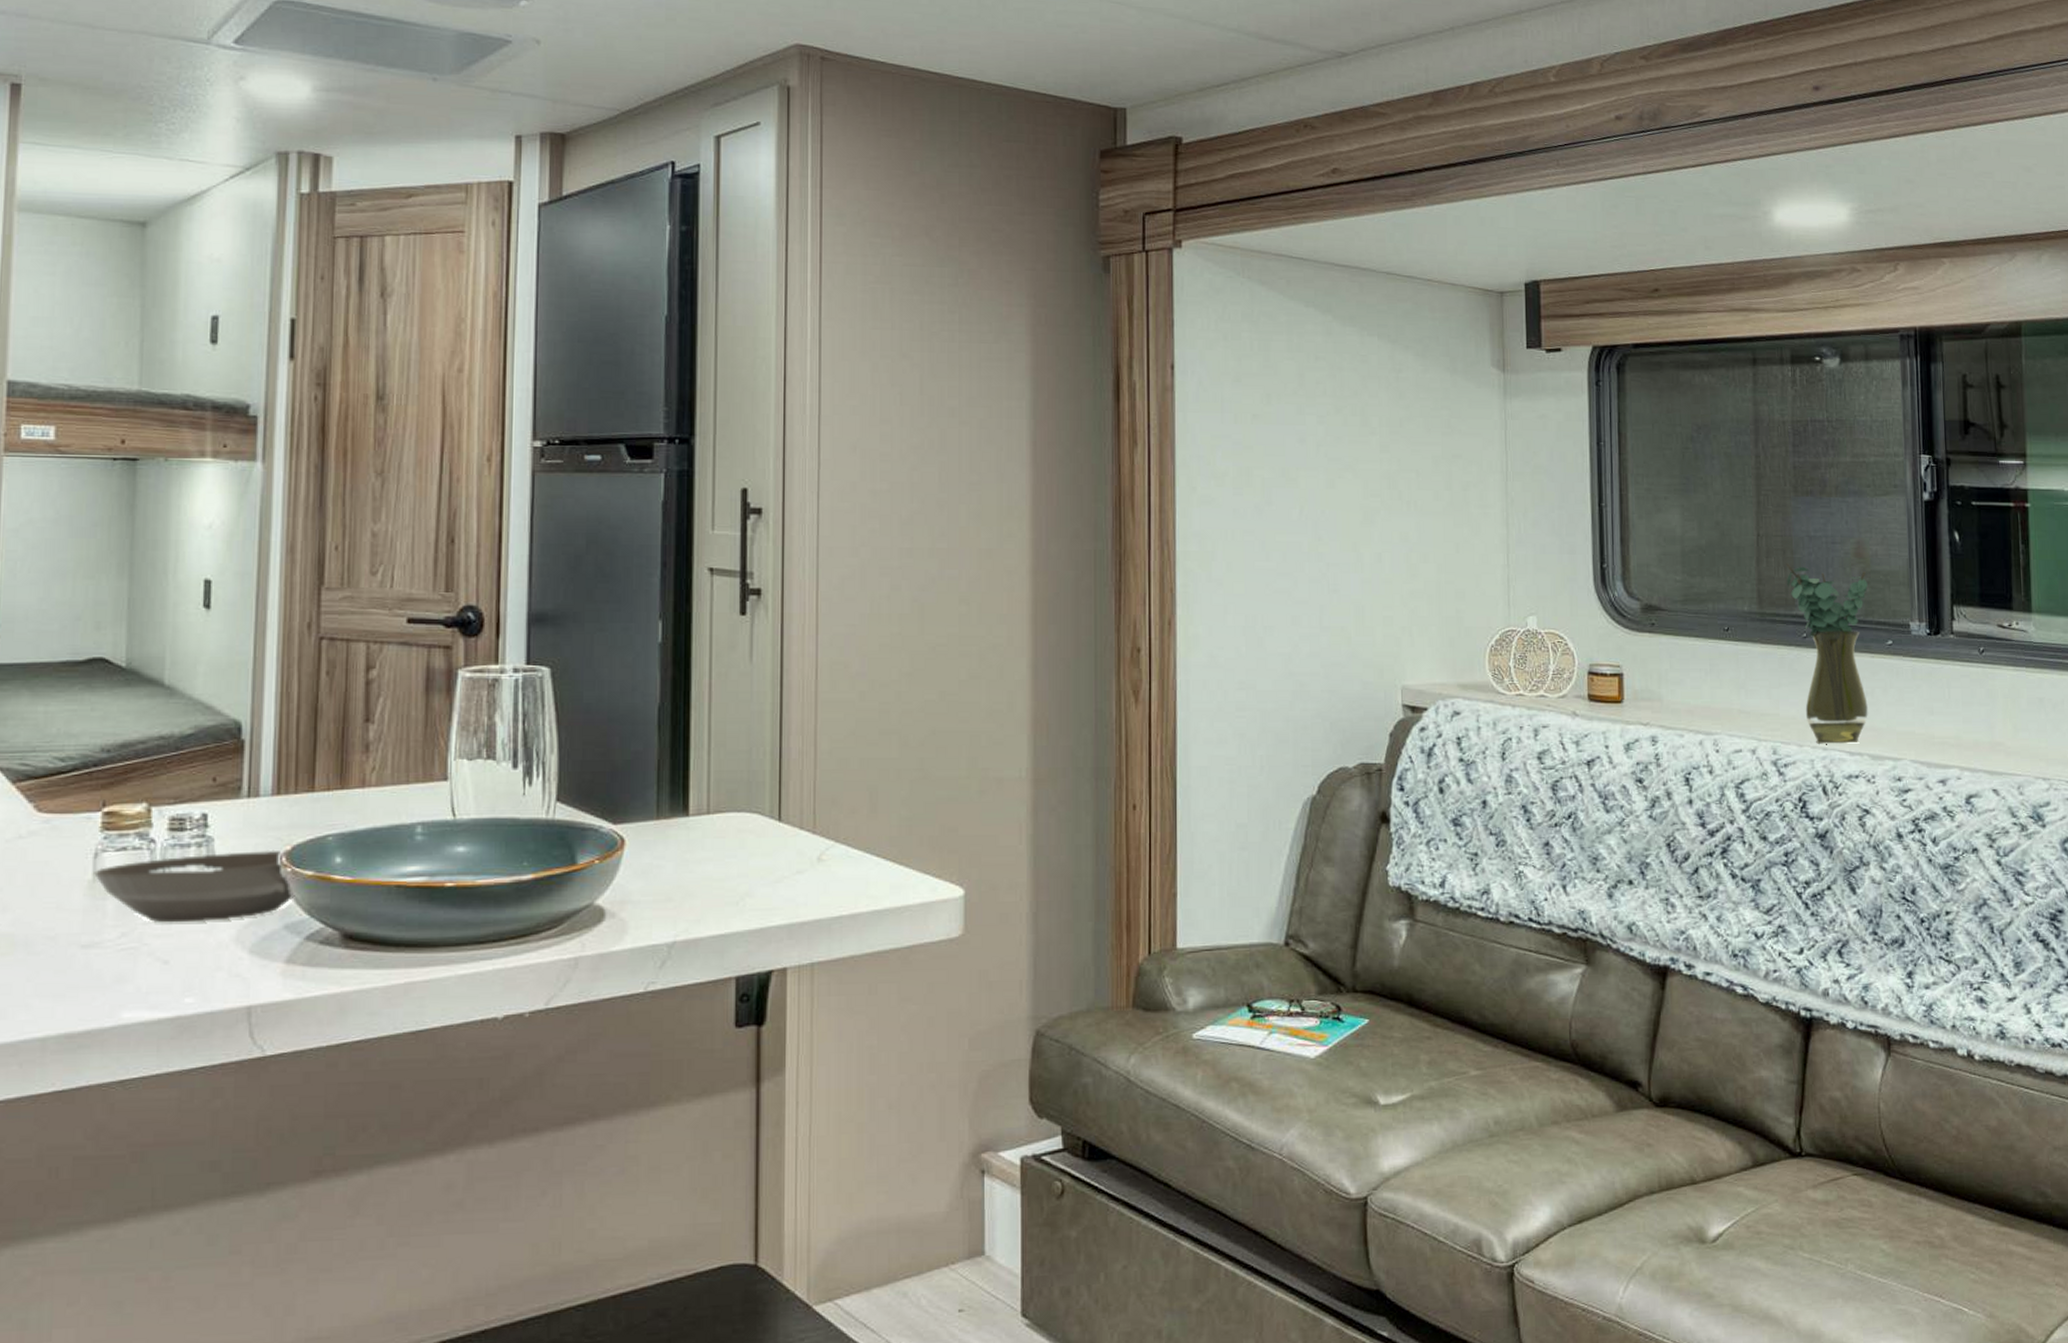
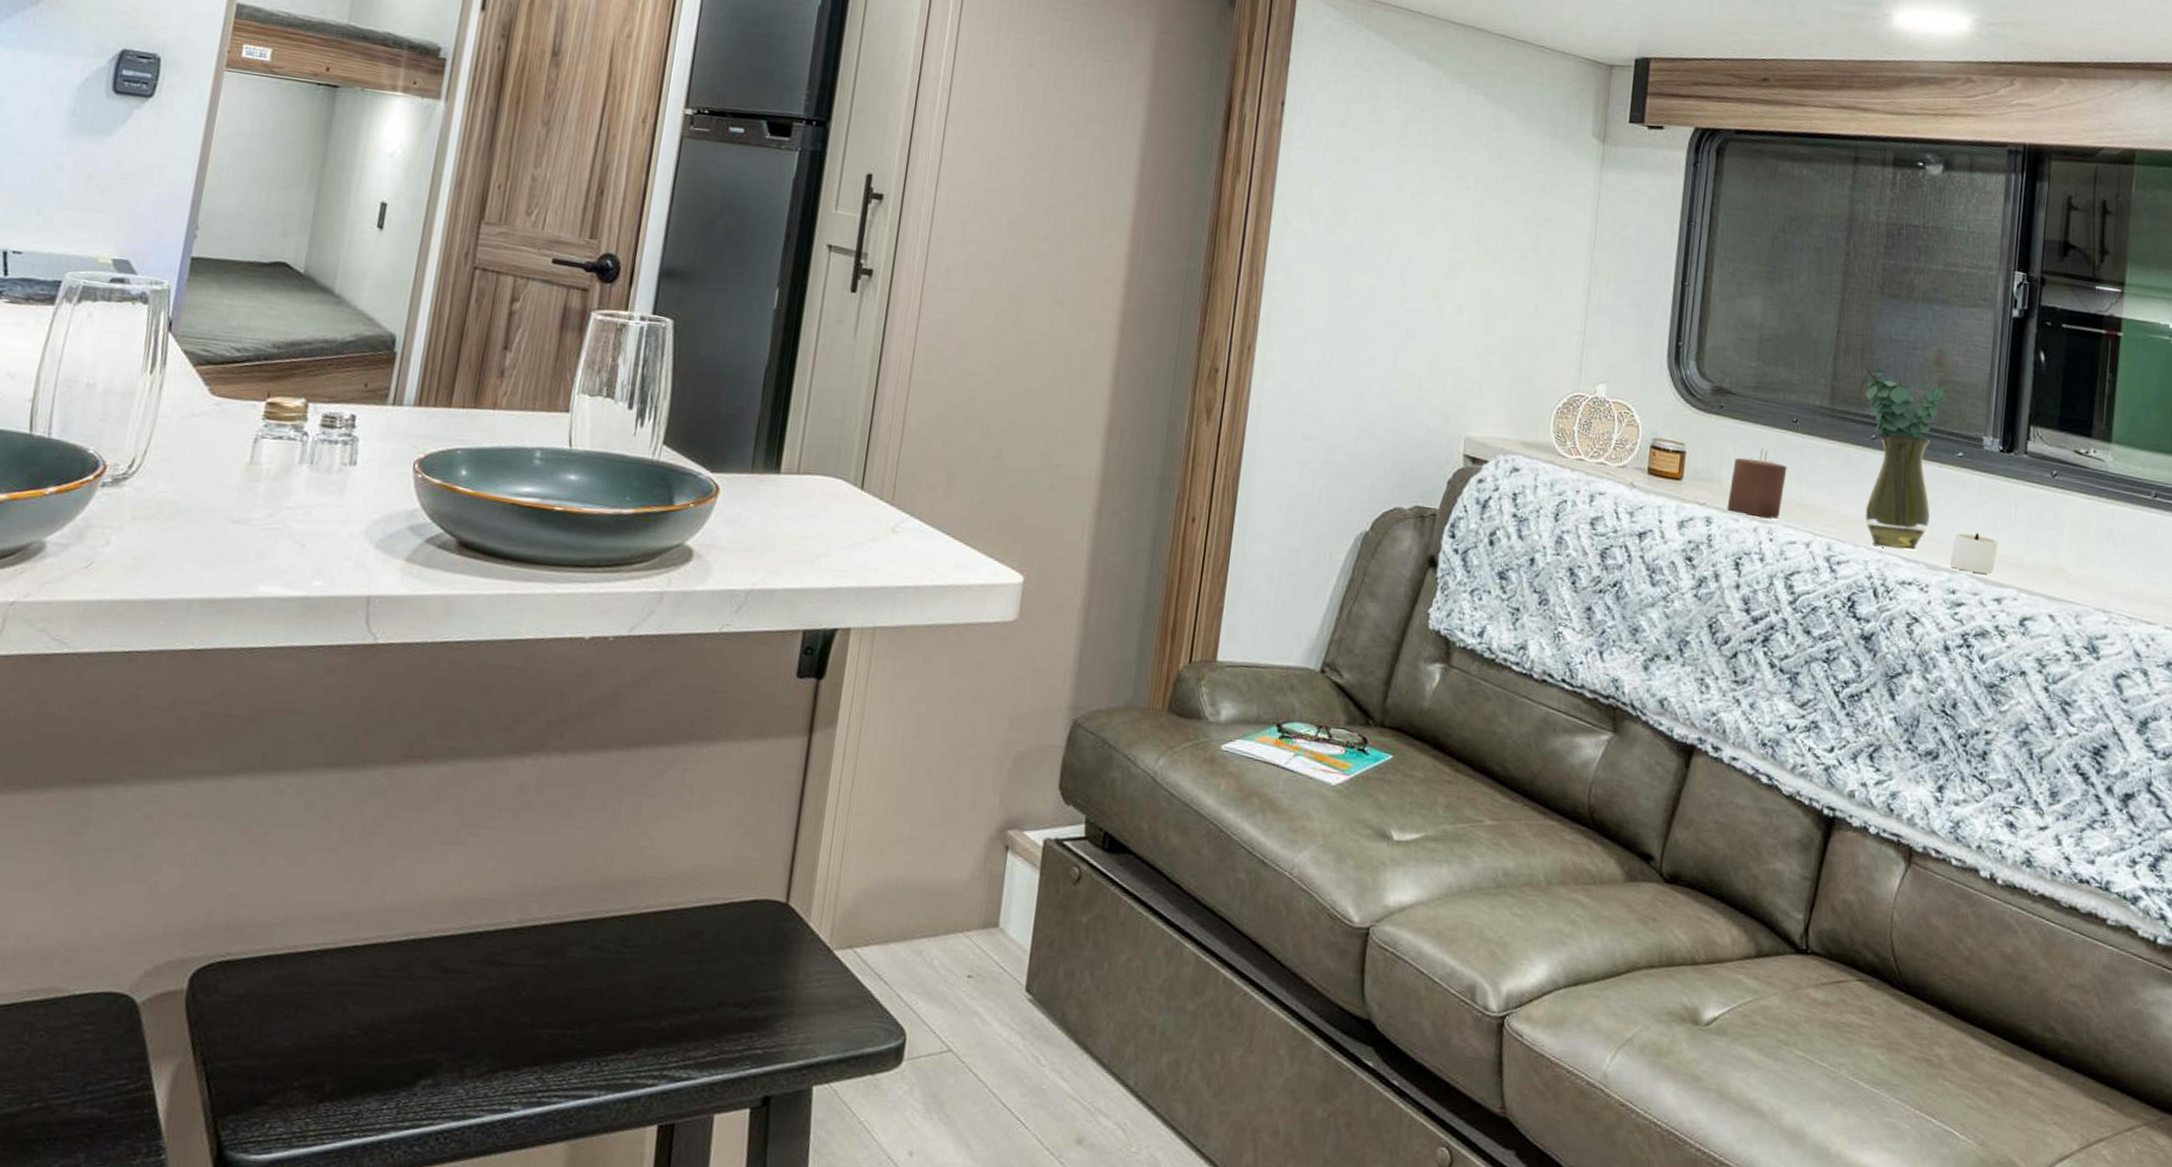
bowl: present [94,850,295,923] -> none [252,450,422,514]
candle: none [1670,661,1725,729] -> present [1727,448,1787,519]
candle: none [1893,718,1937,757] -> present [1951,533,1999,574]

